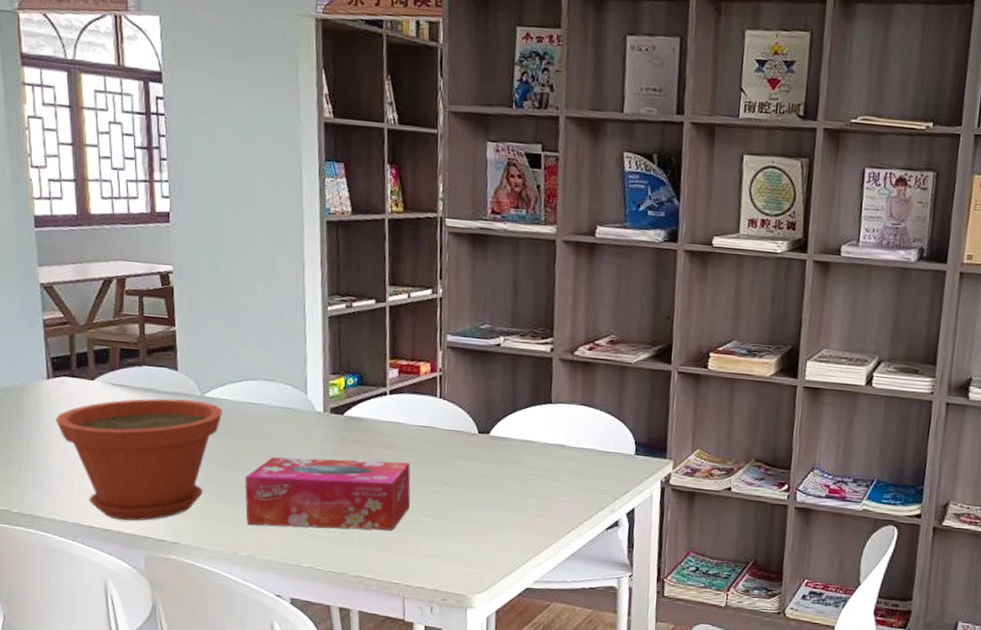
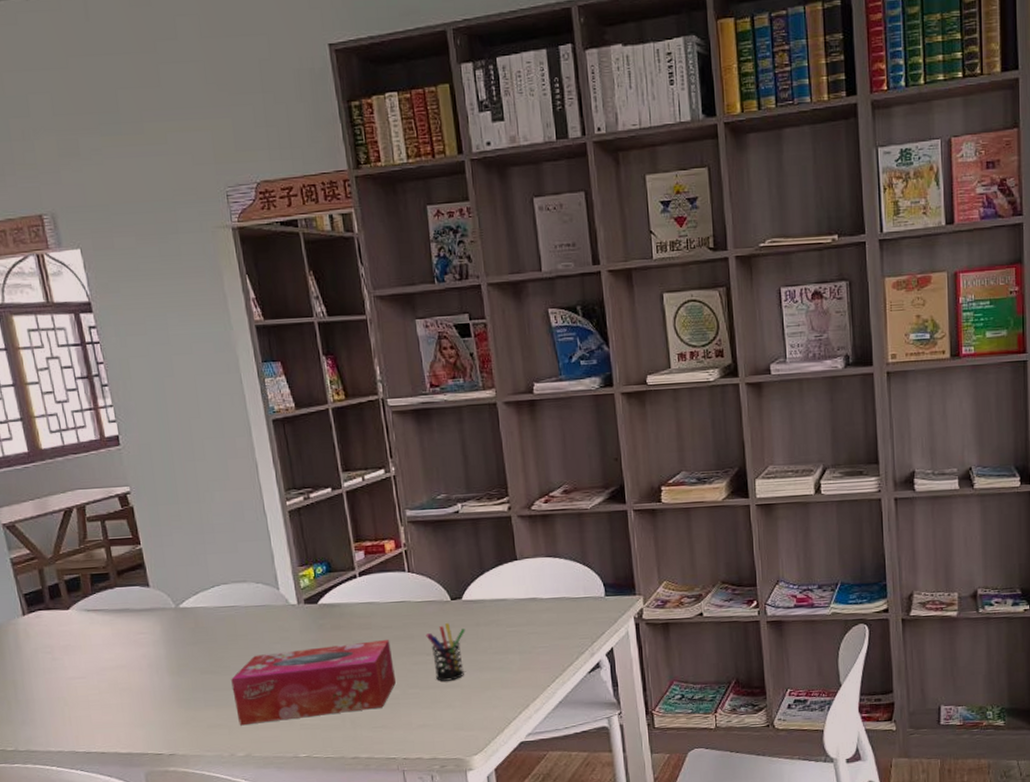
plant pot: present [55,398,222,521] -> none [36,613,200,741]
pen holder: none [447,455,488,515] -> present [426,622,465,681]

